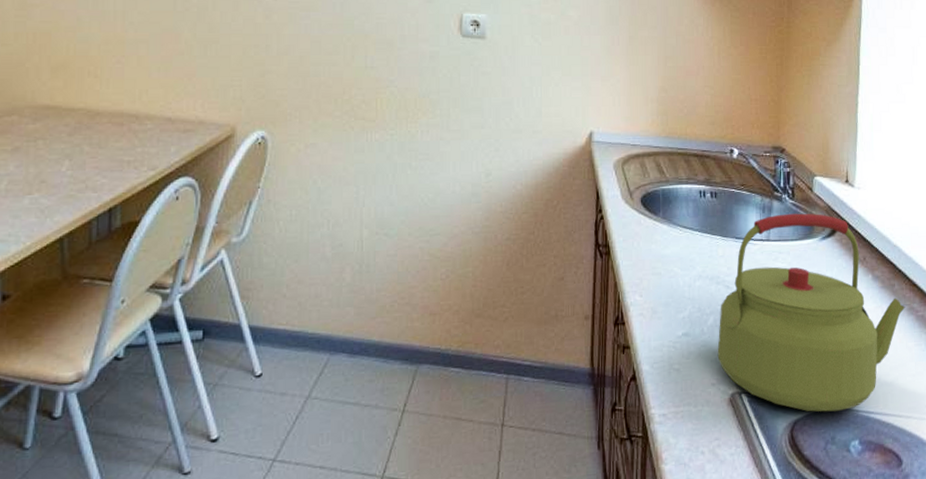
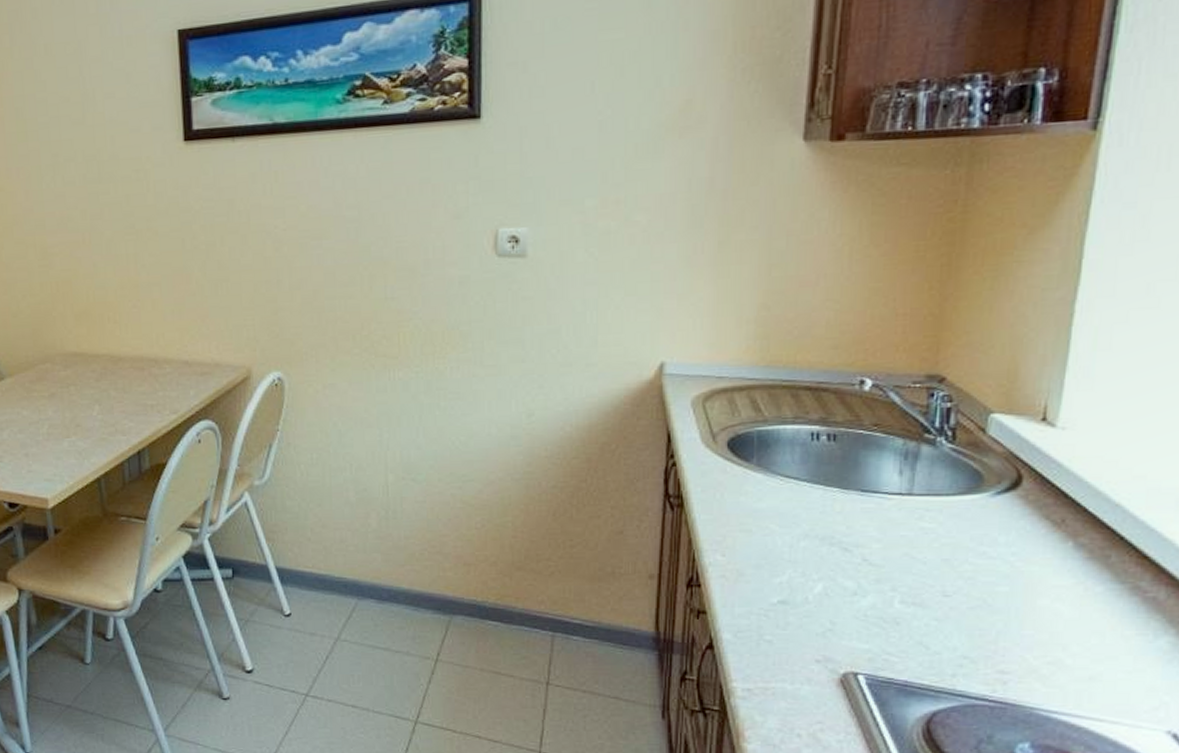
kettle: present [717,213,906,412] -> none [826,461,1126,706]

